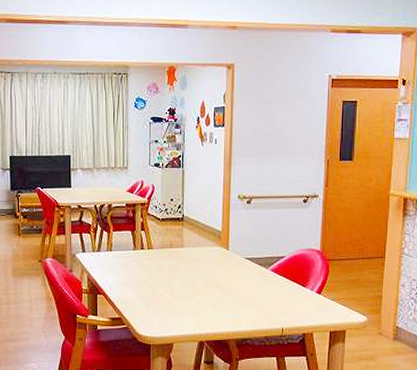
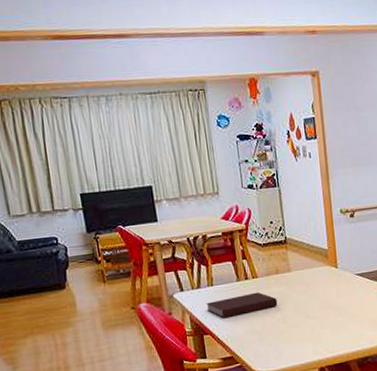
notebook: none [103,262,168,282] -> present [206,292,278,319]

